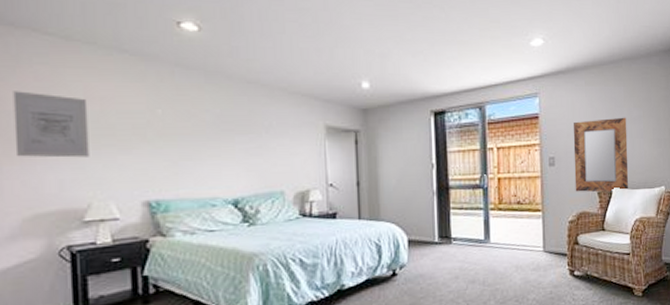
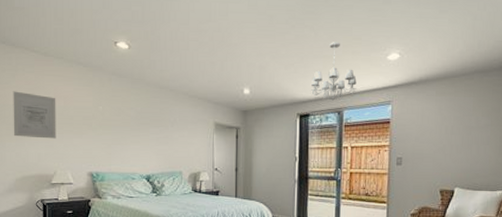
chandelier: none [445,25,500,94] -> present [311,42,358,101]
home mirror: present [573,117,628,193] -> none [419,125,474,191]

